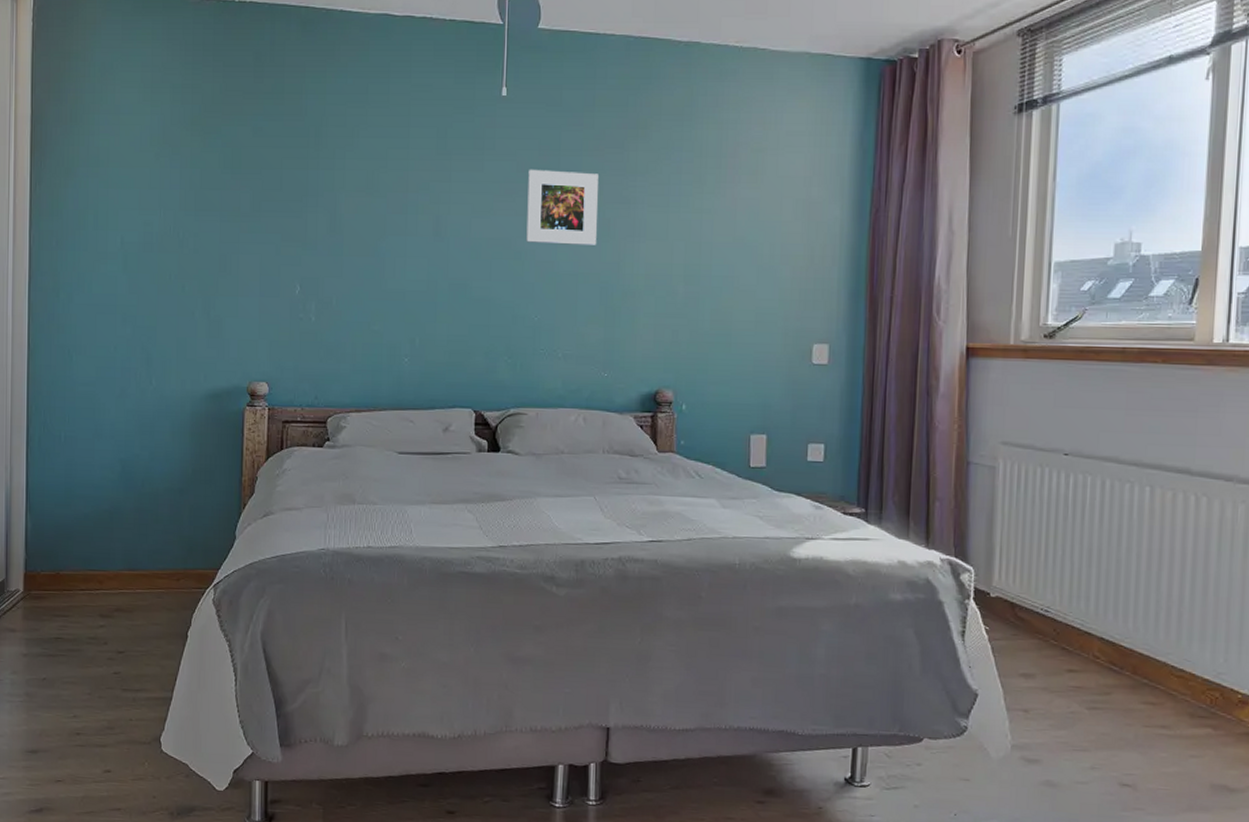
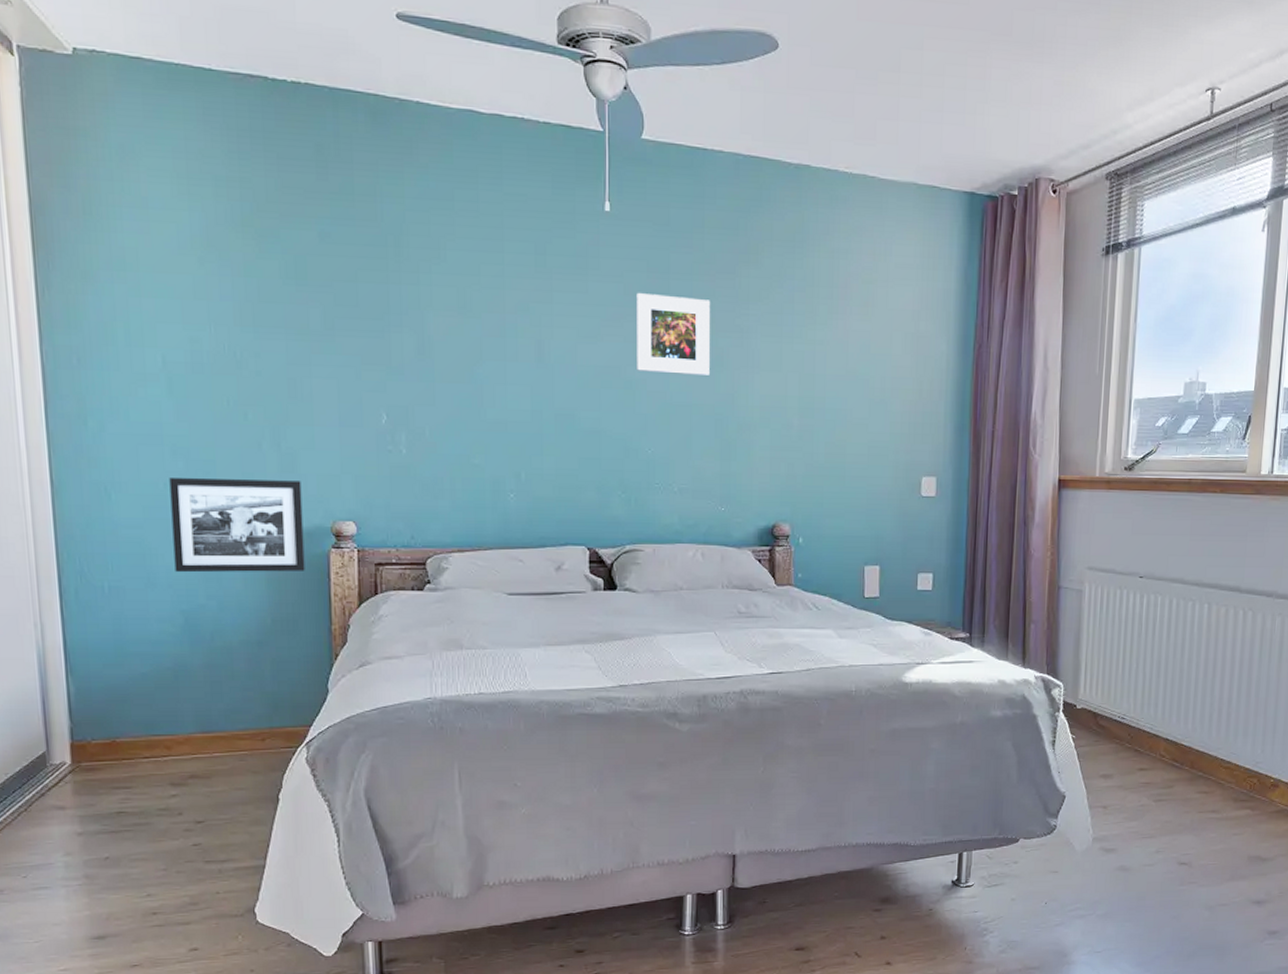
picture frame: none [117,342,225,427] -> present [169,478,305,573]

